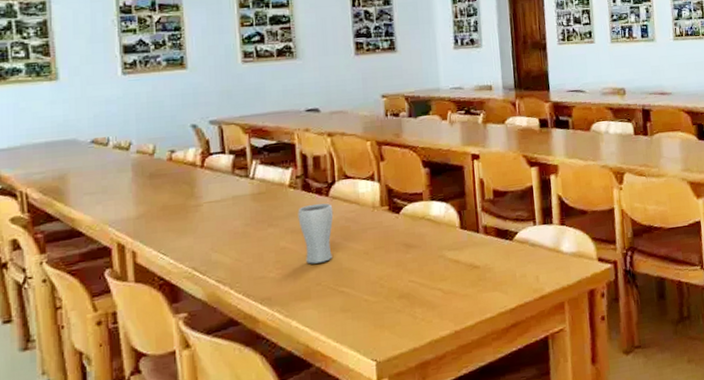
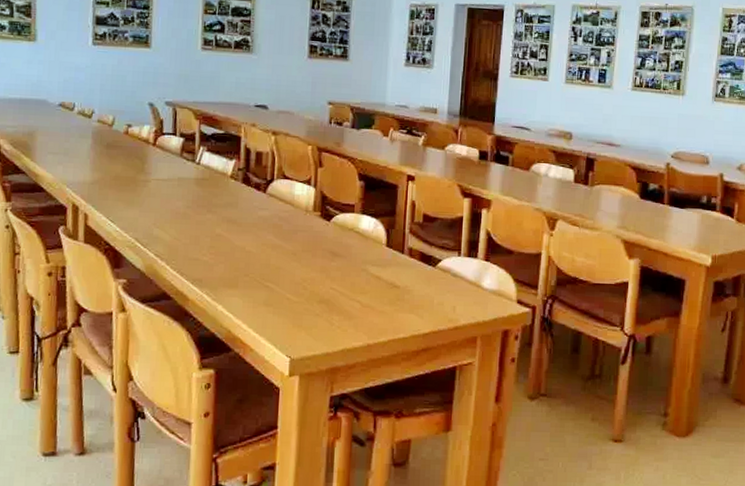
drinking glass: present [298,203,334,264] -> none [235,197,269,256]

